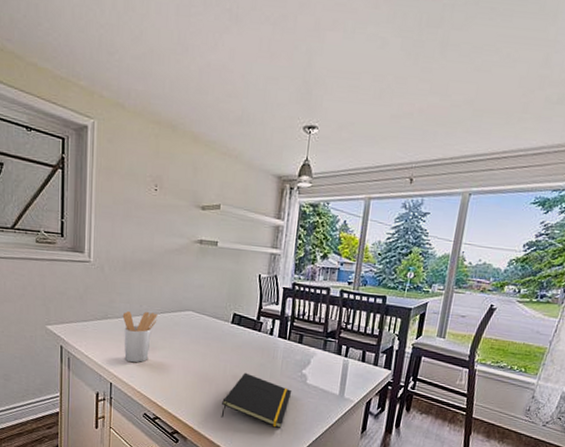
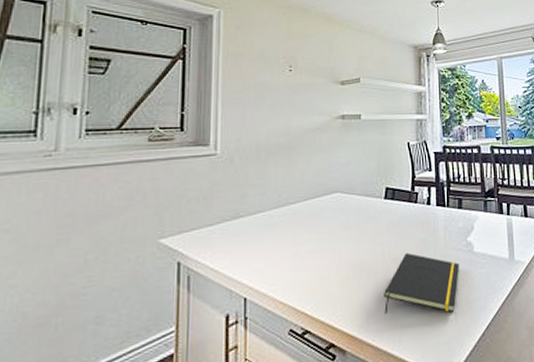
utensil holder: present [122,311,158,362] -> none [257,201,300,266]

